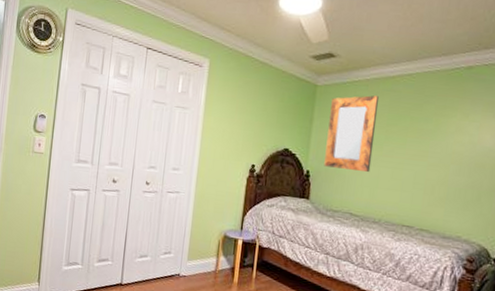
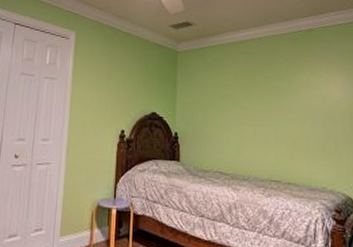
home mirror: present [324,95,379,173] -> none [191,58,235,131]

